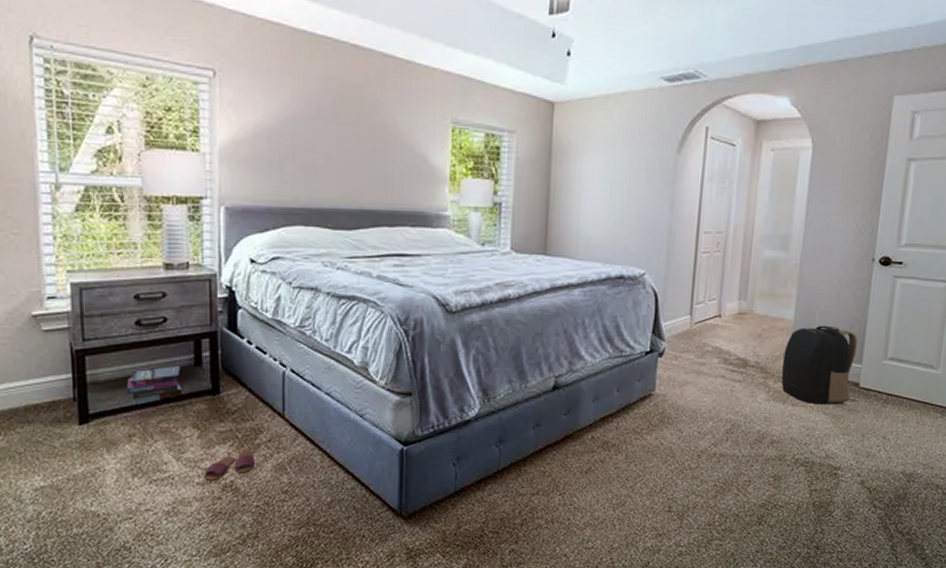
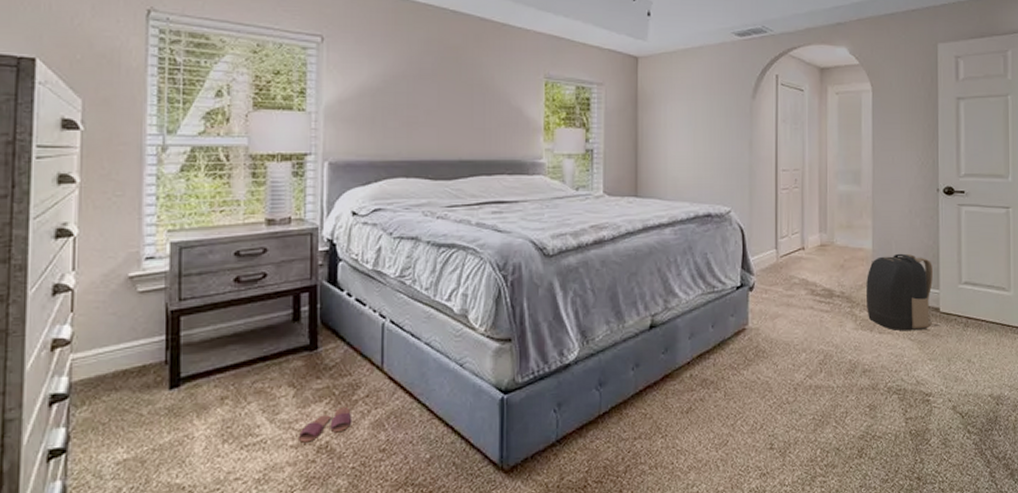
books: present [126,365,182,405] -> none [222,321,279,365]

